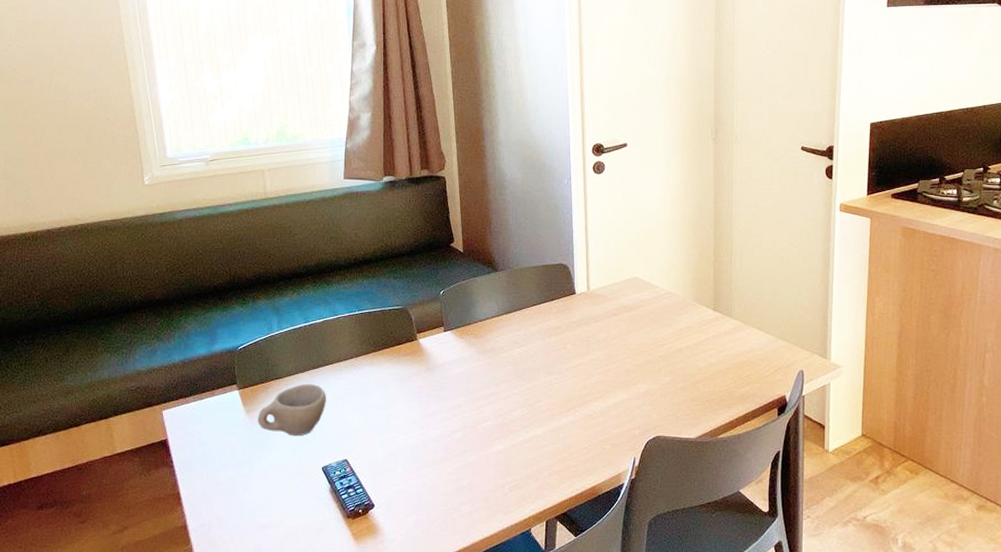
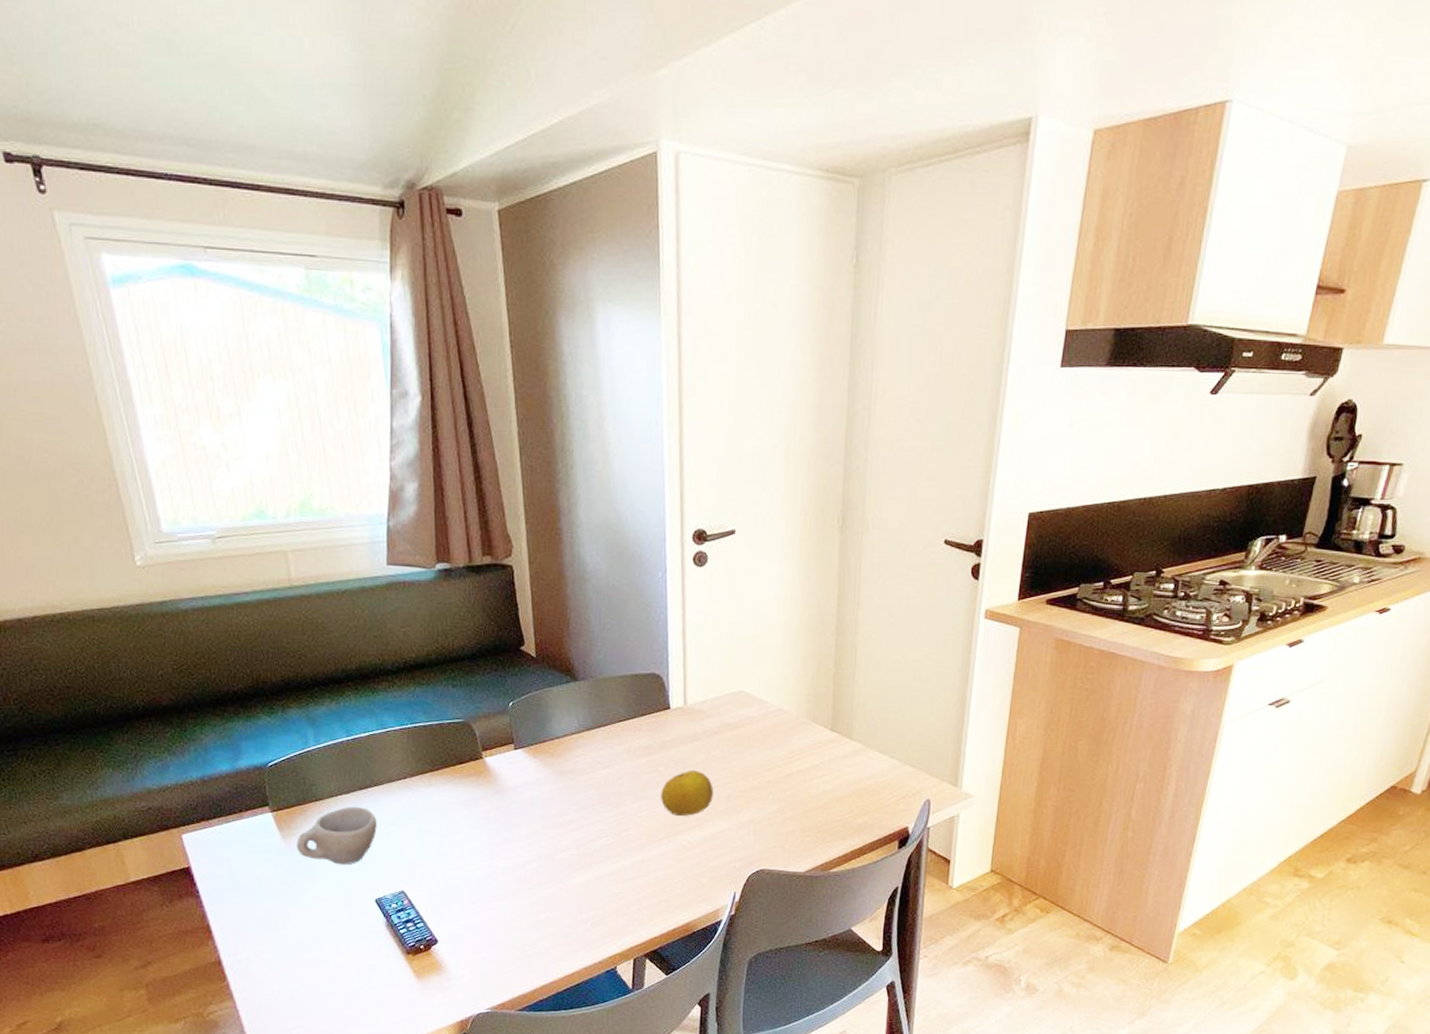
fruit: none [569,347,613,388] -> present [661,769,713,816]

